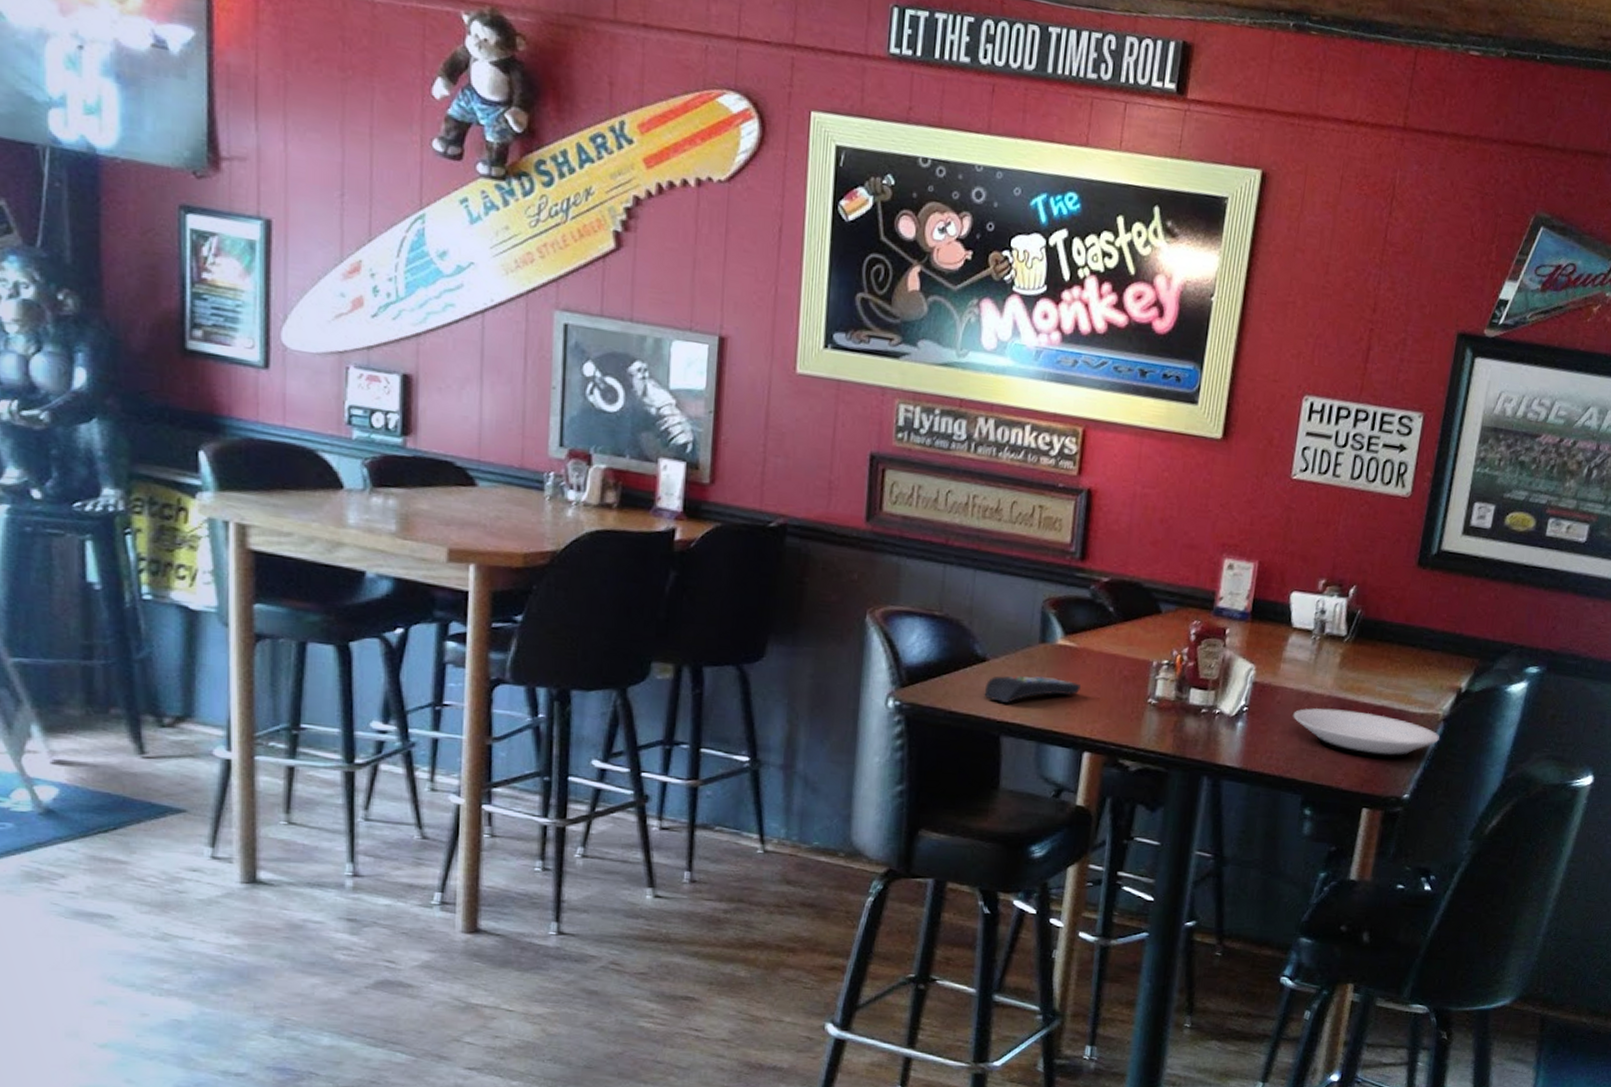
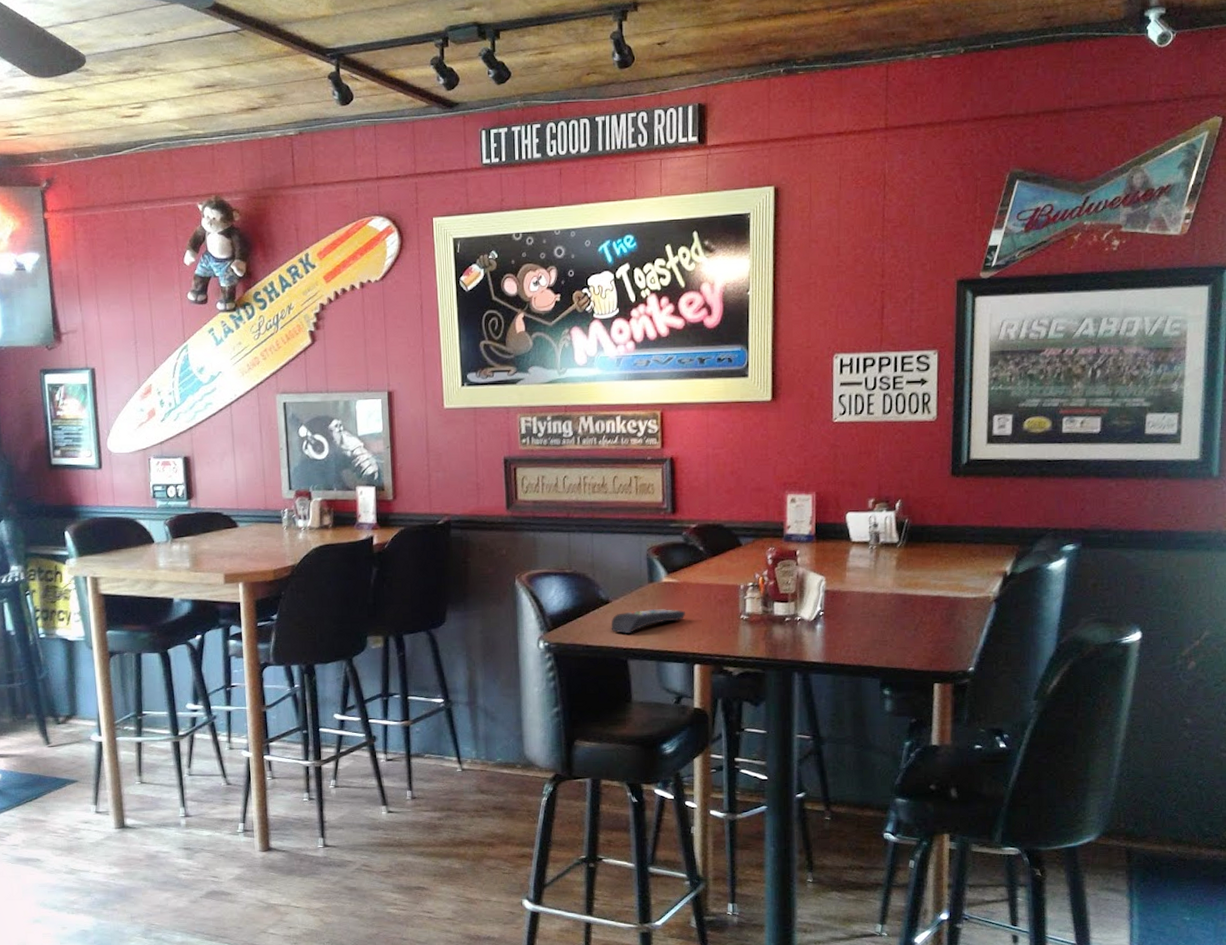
plate: present [1293,708,1440,759] -> none [863,603,993,641]

